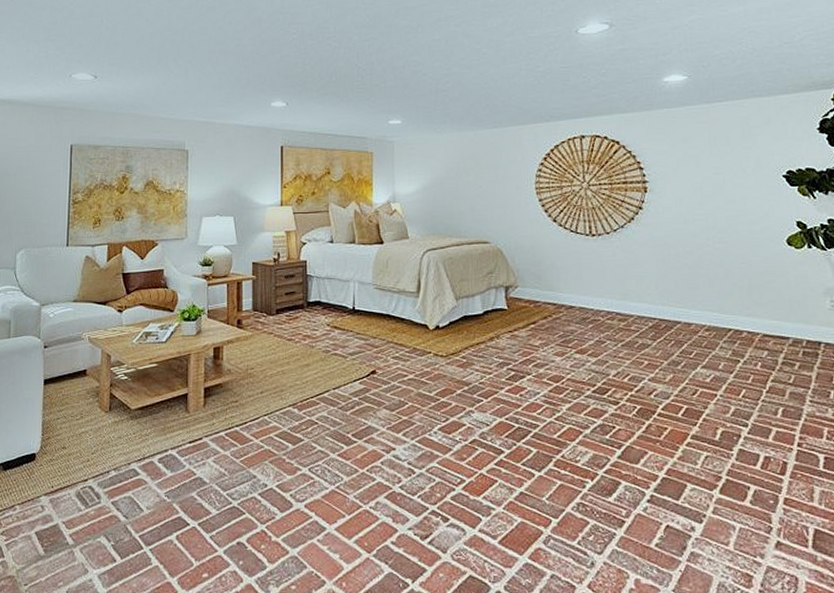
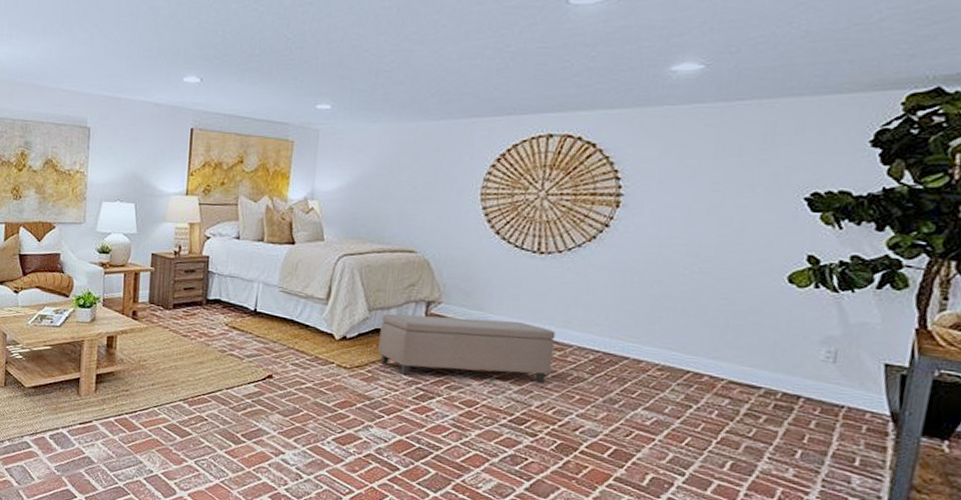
ottoman: none [468,297,620,358] -> present [378,313,556,383]

